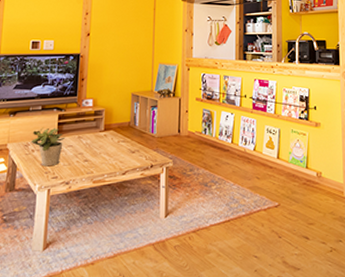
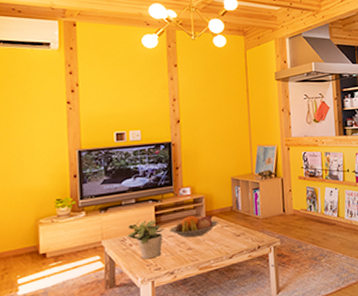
fruit bowl: none [69,128,116,150] -> present [169,215,219,238]

